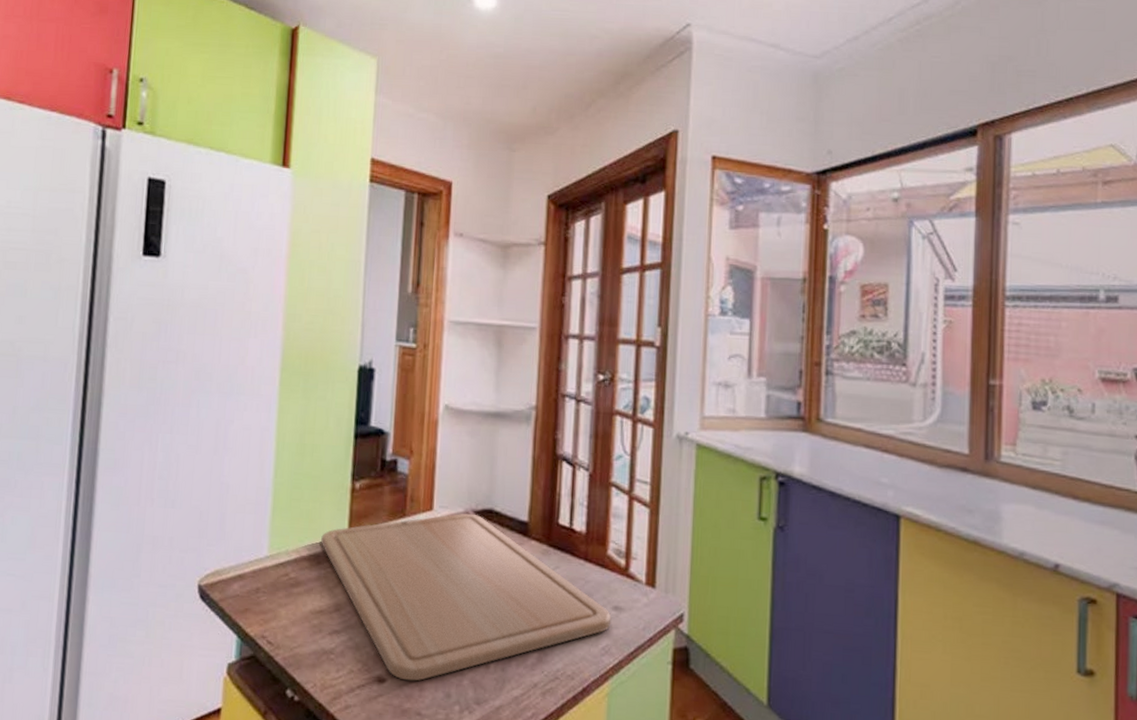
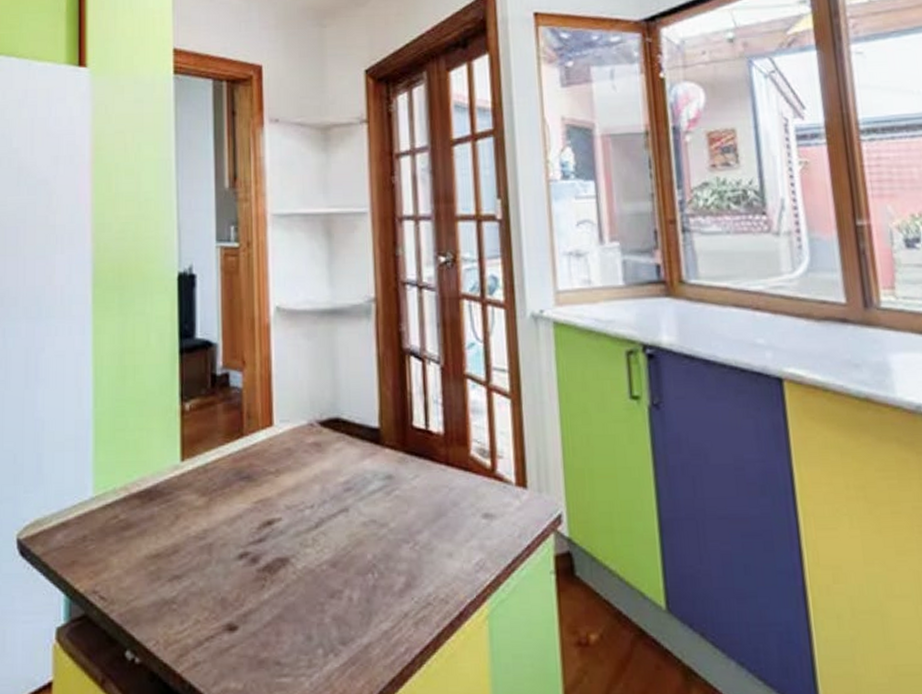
chopping board: present [321,513,612,681] -> none [151,425,483,626]

